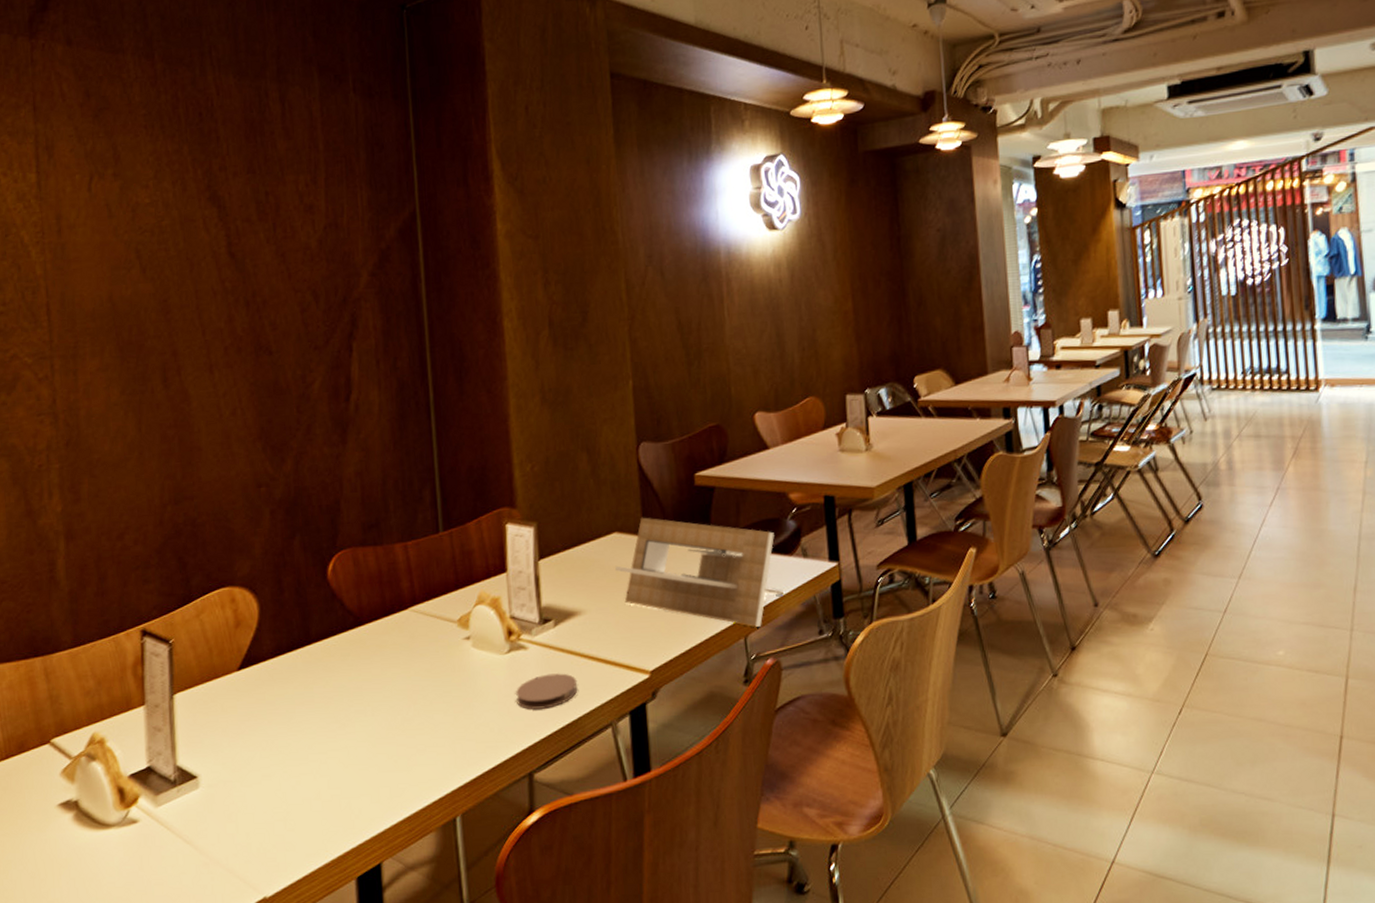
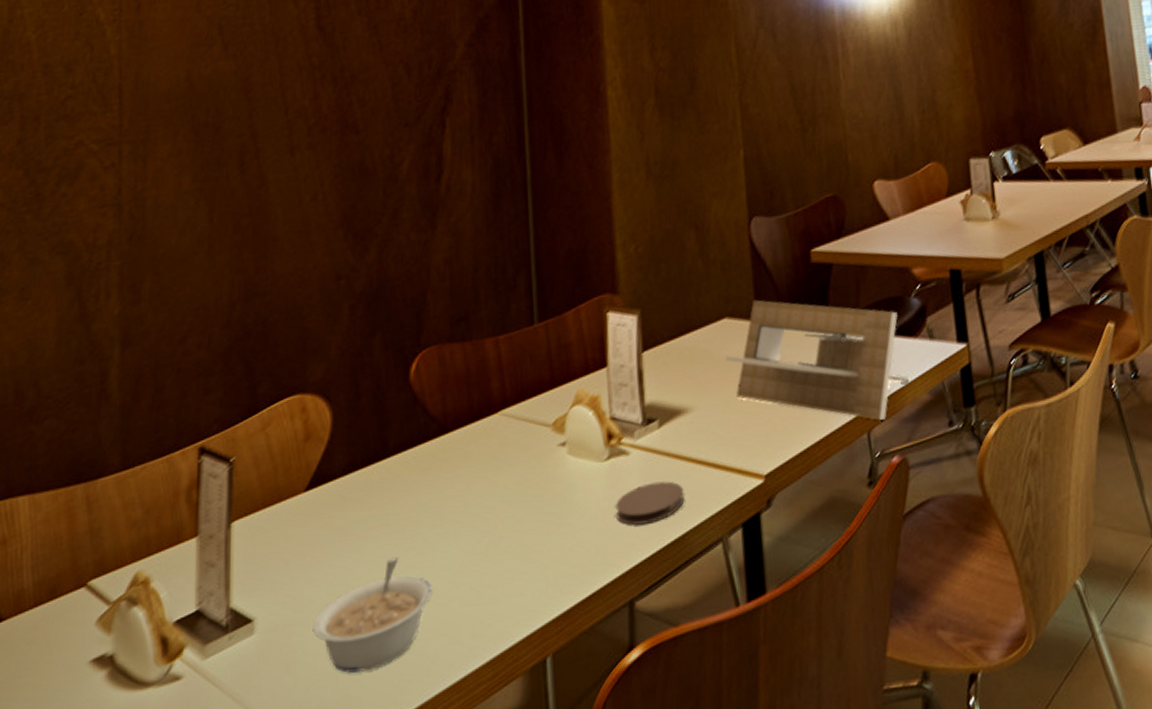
legume: none [250,729,354,823] -> present [312,557,432,673]

